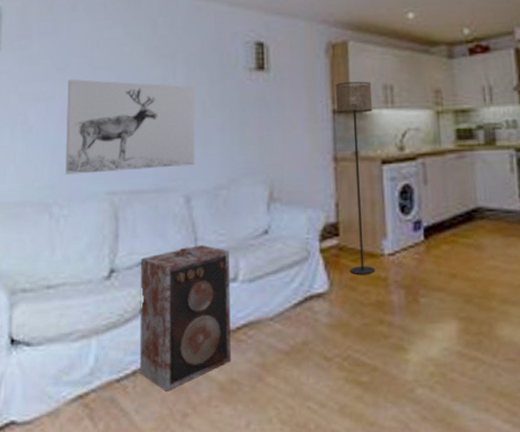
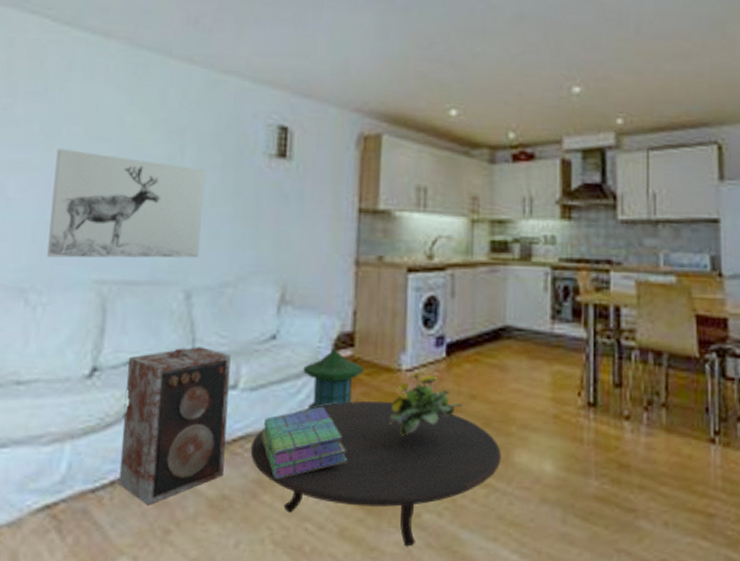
table: none [253,285,486,421] -> present [250,401,501,547]
stack of books: none [262,292,341,362] -> present [261,406,347,479]
lantern: none [293,238,349,296] -> present [302,348,363,409]
floor lamp: present [335,81,376,275] -> none [362,179,404,391]
flowering plant: none [376,254,444,316] -> present [388,371,463,436]

